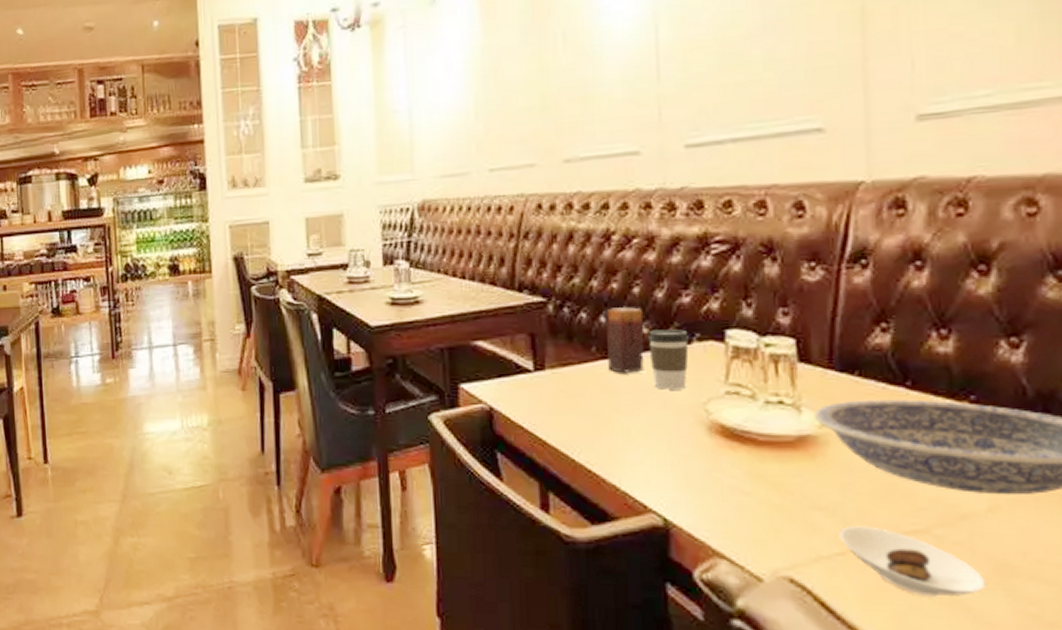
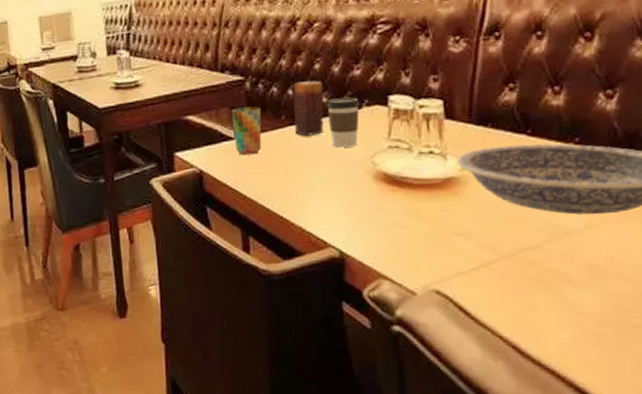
cup: none [529,334,567,392] -> present [231,106,262,155]
saucer: present [838,525,987,597] -> none [473,246,582,297]

